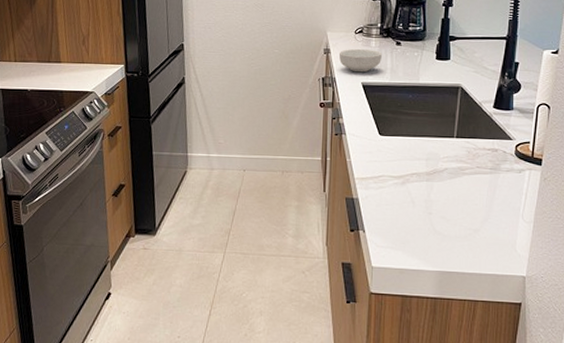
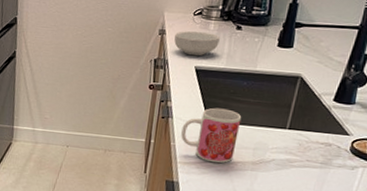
mug: none [356,121,411,177] -> present [181,108,242,164]

